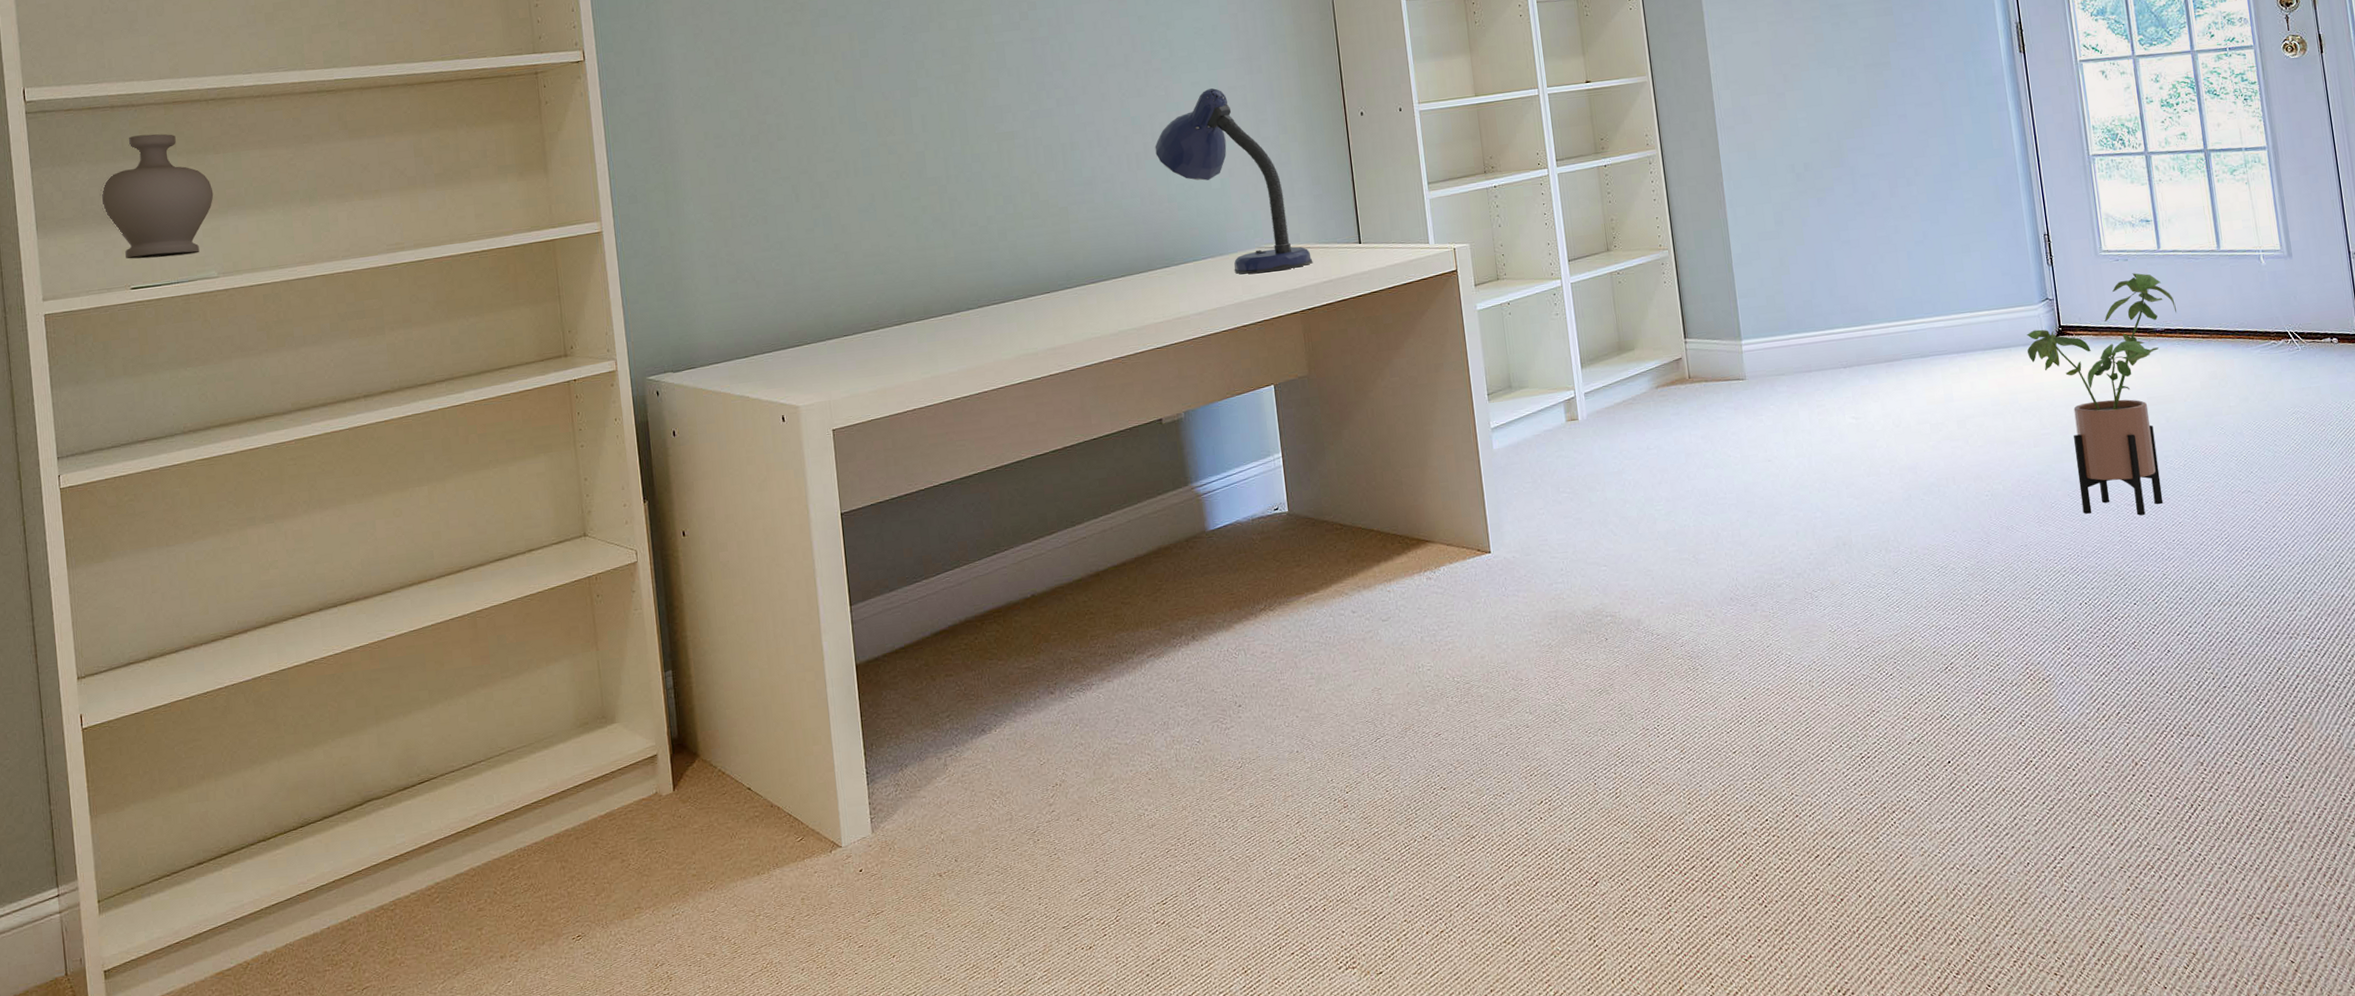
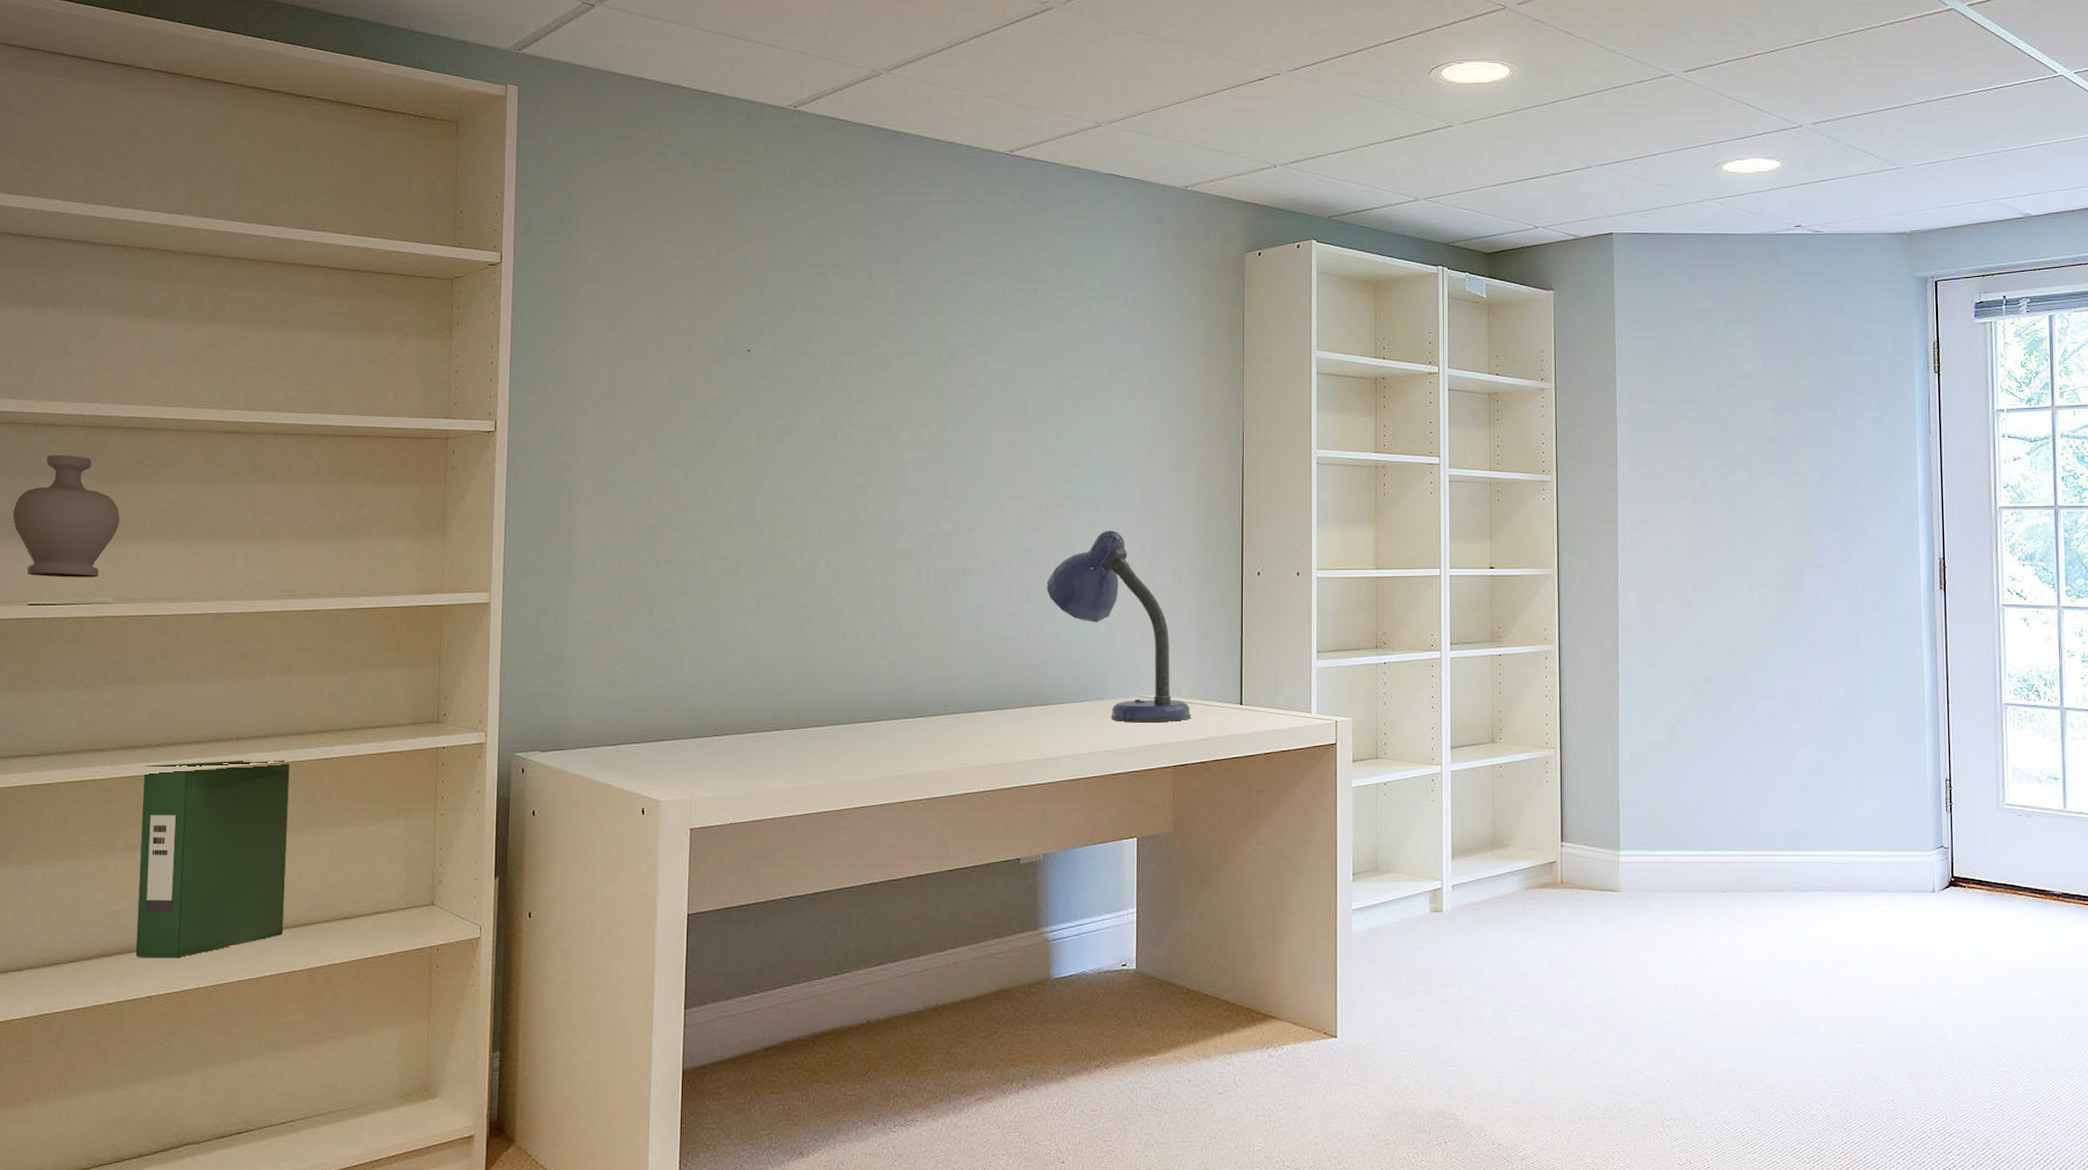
binder: none [273,411,439,624] -> present [135,760,290,958]
house plant: present [2027,273,2176,515] -> none [1915,831,2077,1084]

